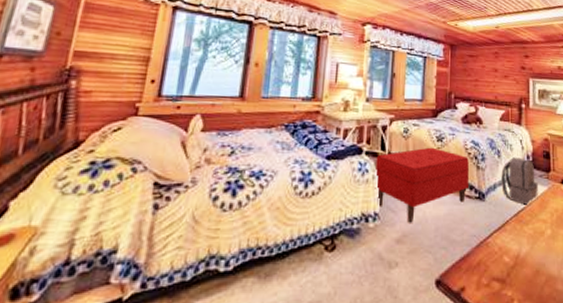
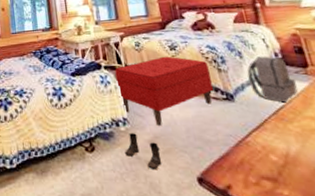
boots: none [368,230,406,273] -> present [125,133,162,171]

